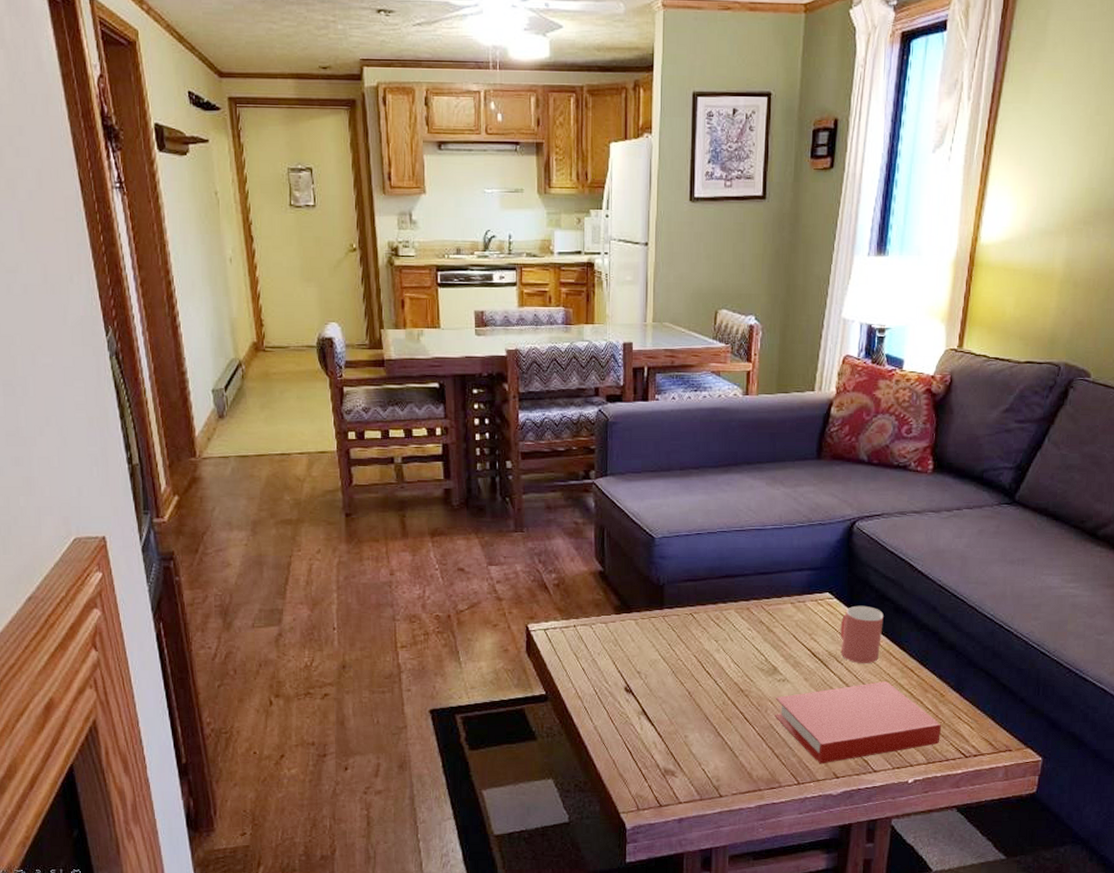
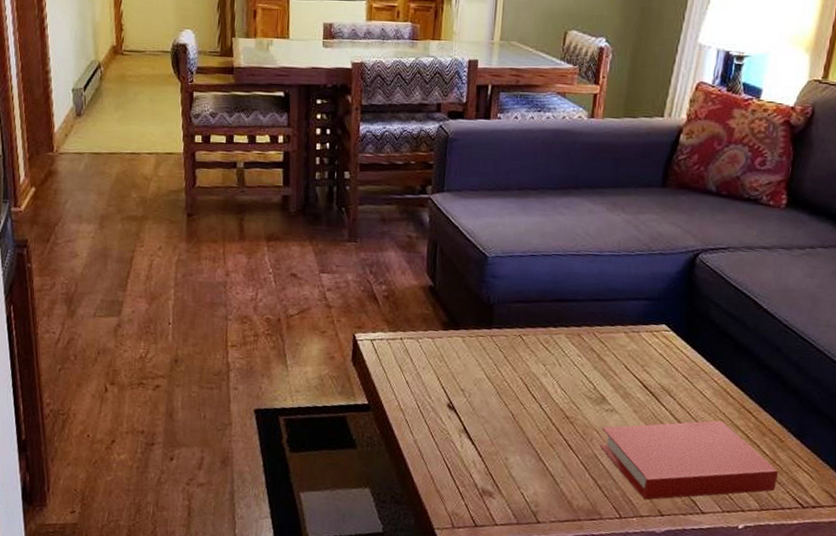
mug: present [840,605,884,664] -> none [674,340,723,401]

